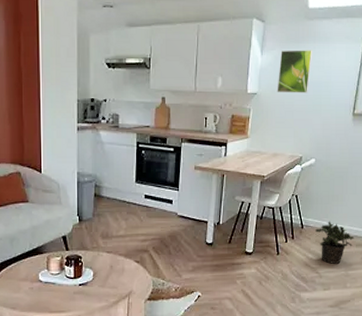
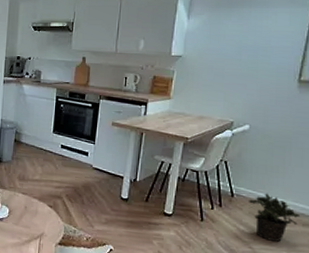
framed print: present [277,50,313,93] -> none [204,14,249,58]

